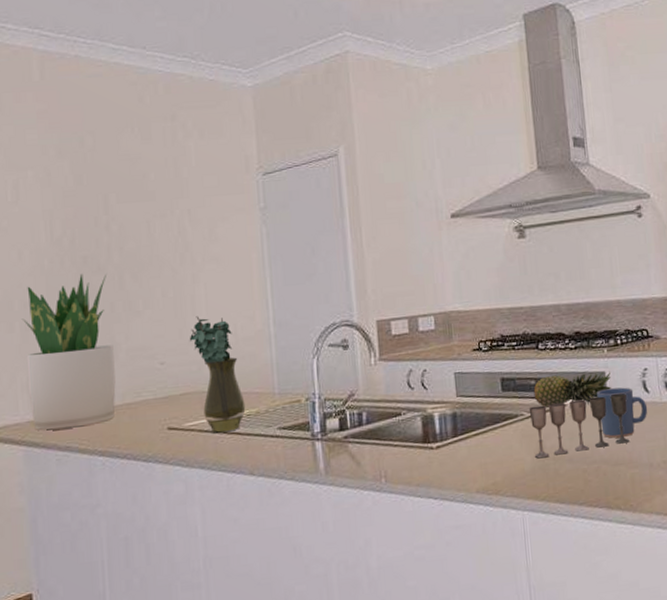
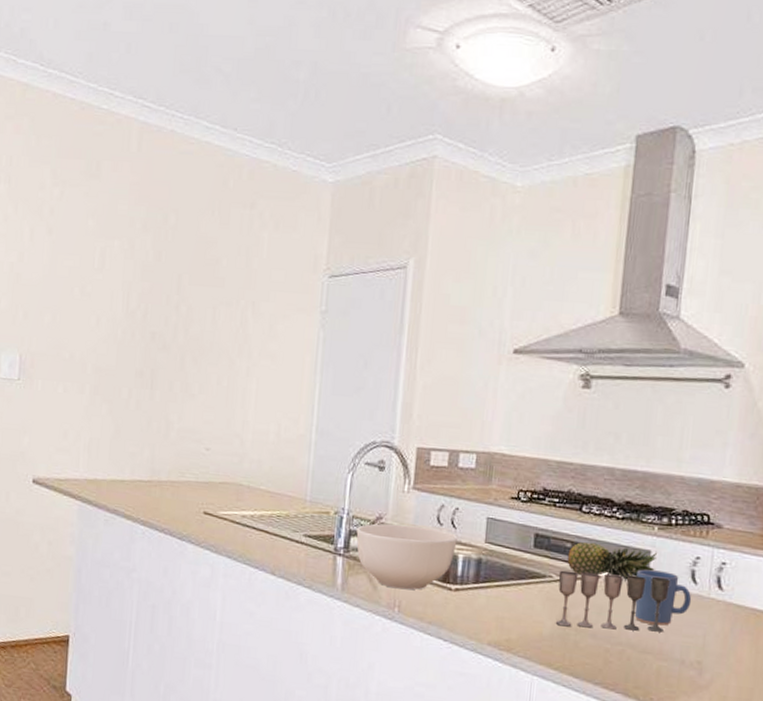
planter: present [21,273,116,431] -> none [89,348,170,495]
vase: present [189,316,246,433] -> none [235,409,278,528]
bowl: none [330,393,431,461] -> present [356,523,459,590]

